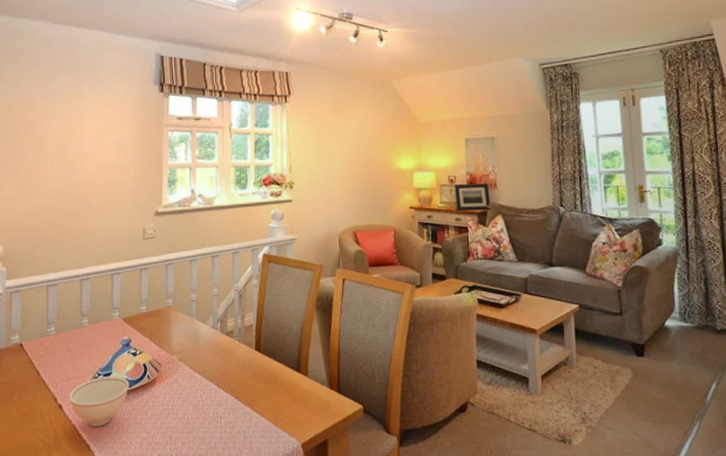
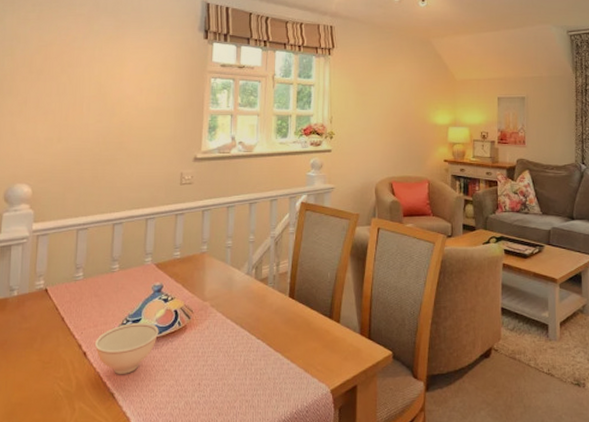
picture frame: present [454,183,491,212] -> none [486,140,519,166]

